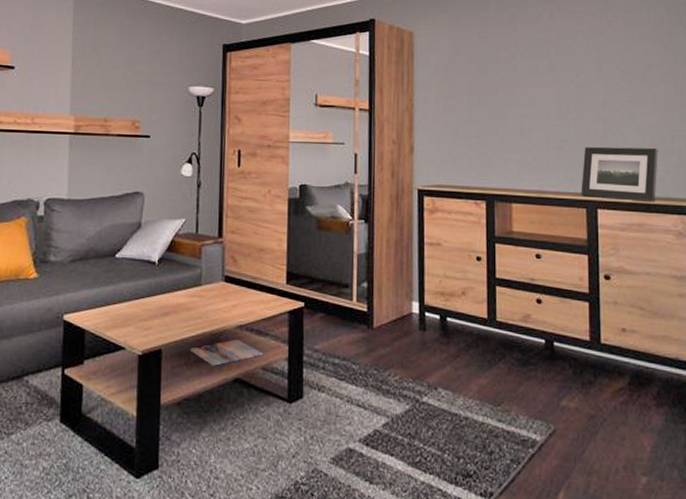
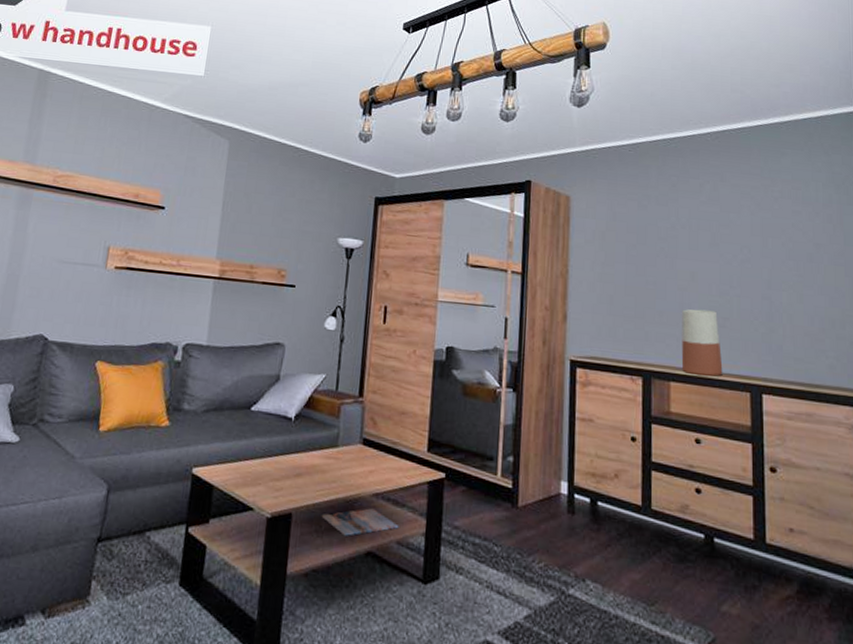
vase: none [522,134,561,196] -> present [681,309,723,377]
picture frame: present [581,146,658,202] -> none [744,327,828,391]

